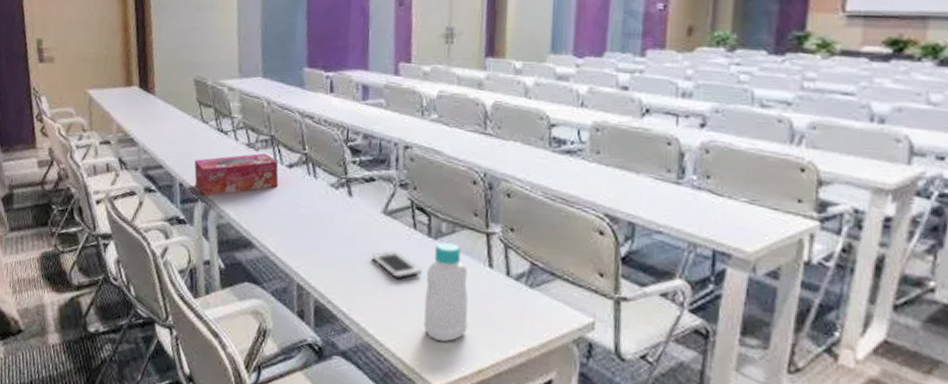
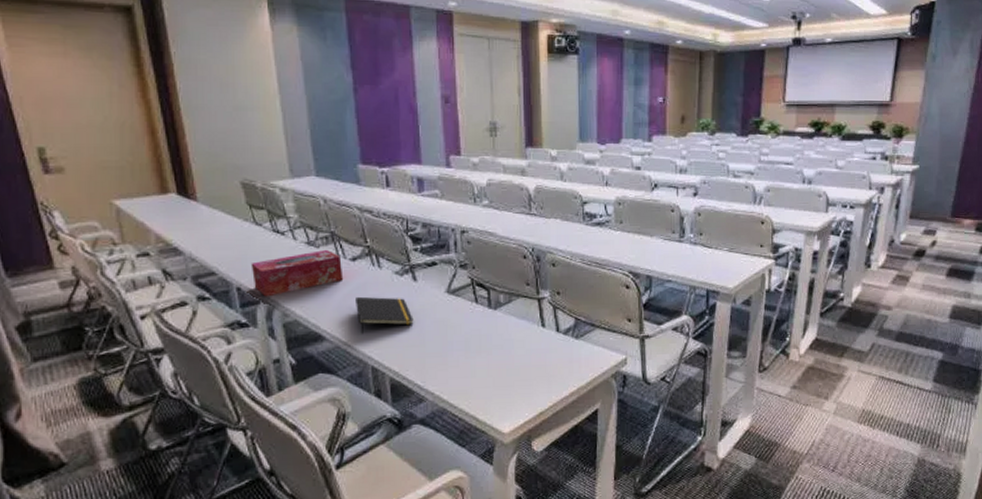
notepad: none [287,205,345,247] -> present [356,296,414,334]
cell phone: present [372,251,422,279] -> none [441,325,485,348]
bottle: present [423,242,468,343] -> none [489,310,528,396]

